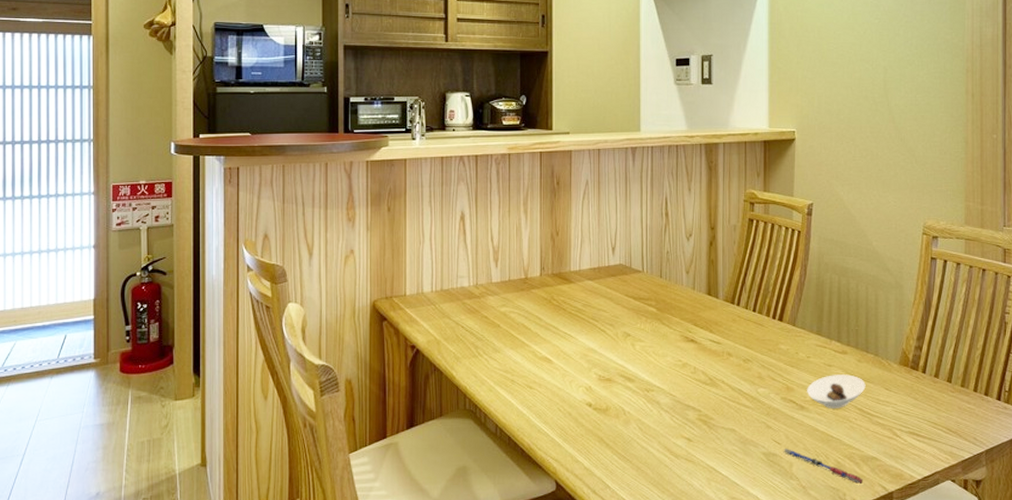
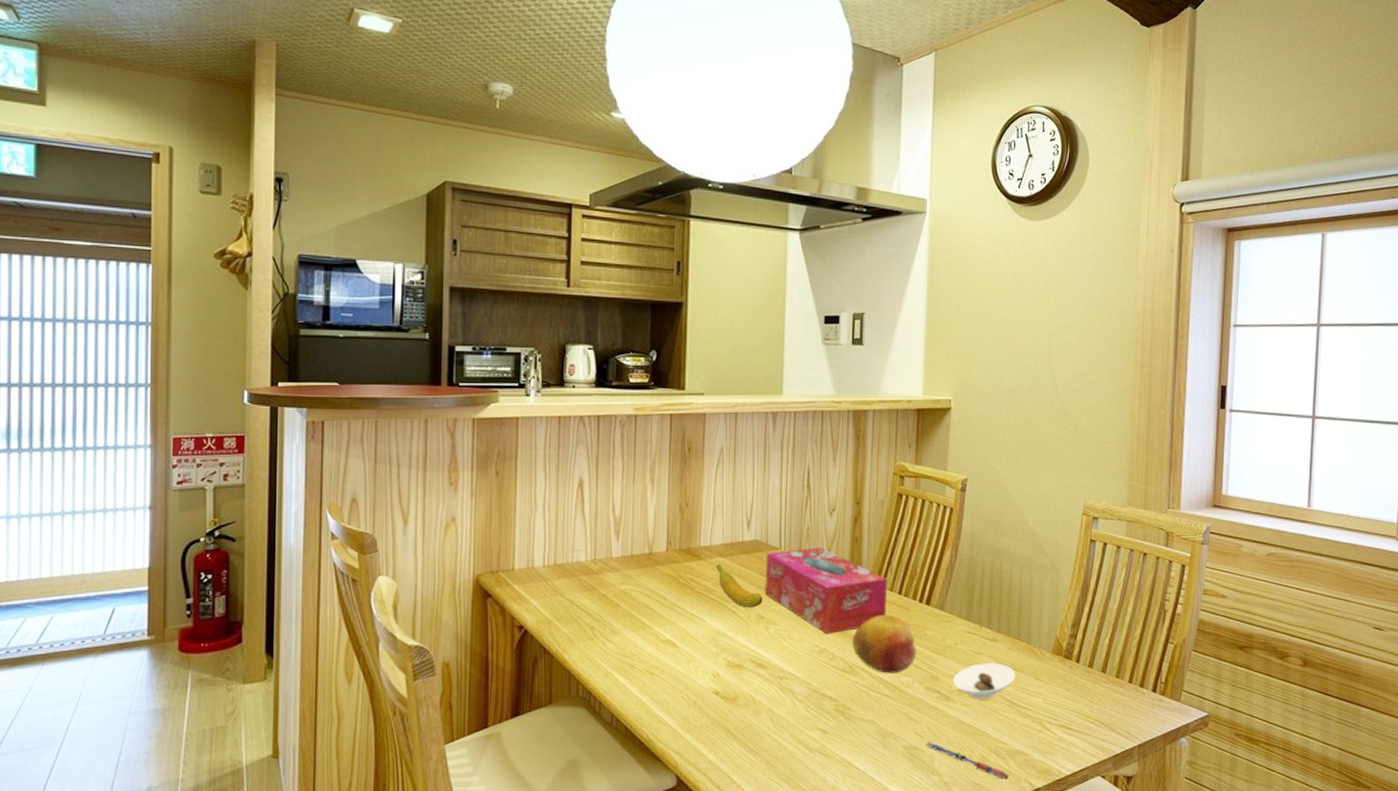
banana: none [585,286,629,326] -> present [716,564,763,608]
tissue box: none [630,269,742,350] -> present [765,547,887,634]
fruit: none [712,330,772,385] -> present [852,614,917,673]

